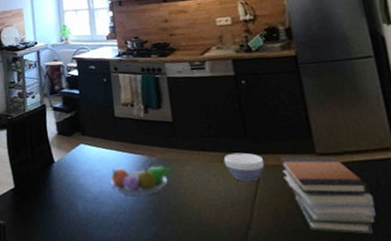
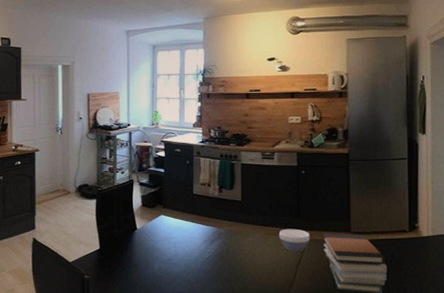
fruit bowl: present [109,166,172,196] -> none [183,236,236,259]

